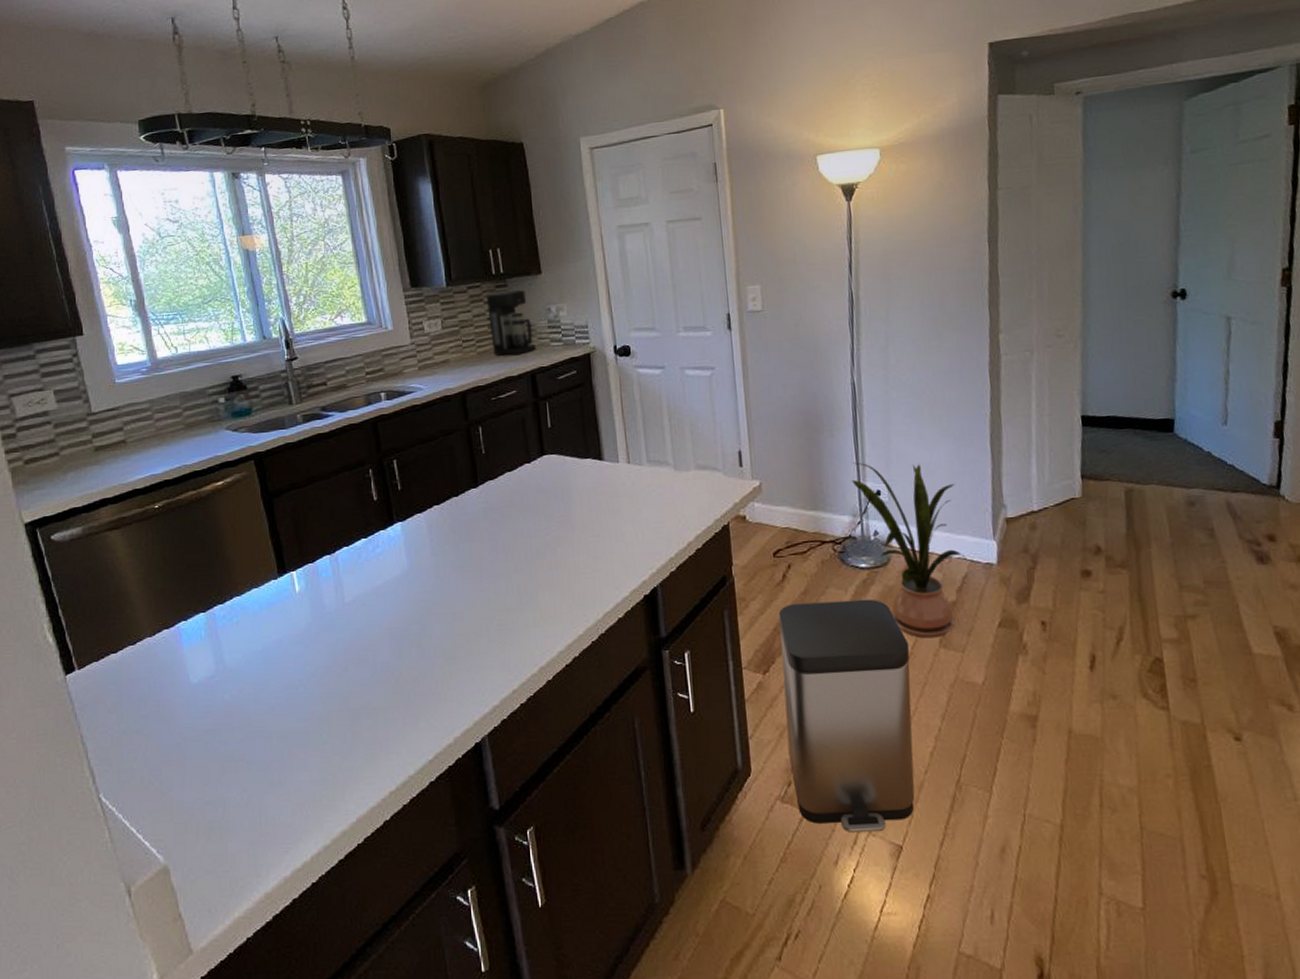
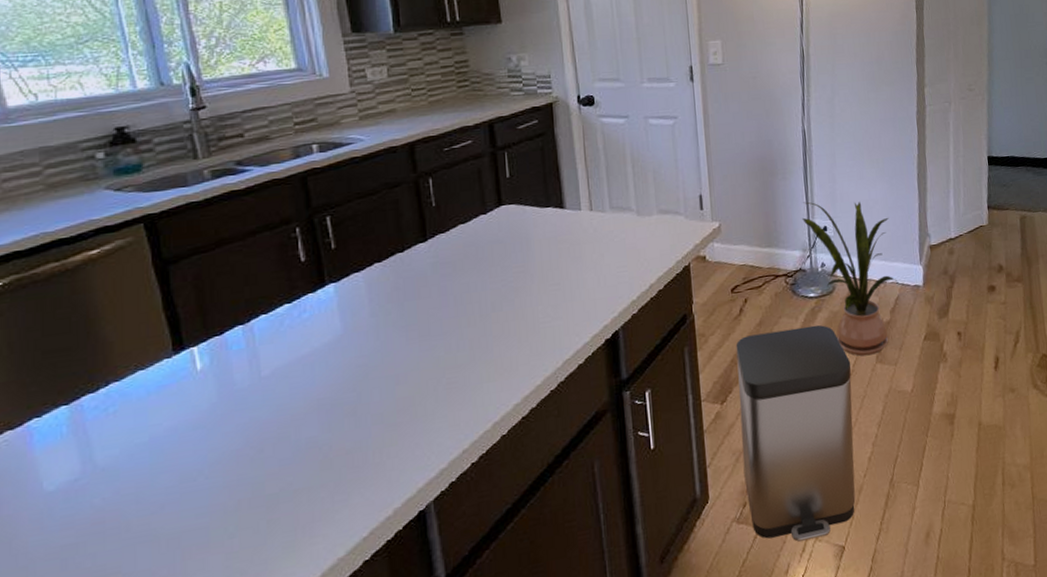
coffee maker: present [487,289,536,357] -> none [441,38,494,106]

